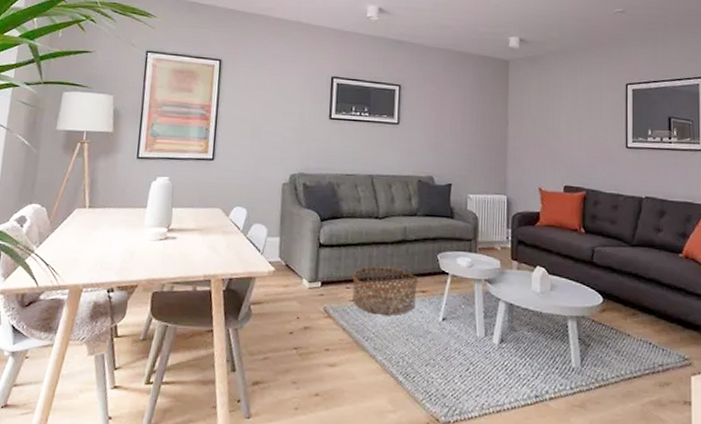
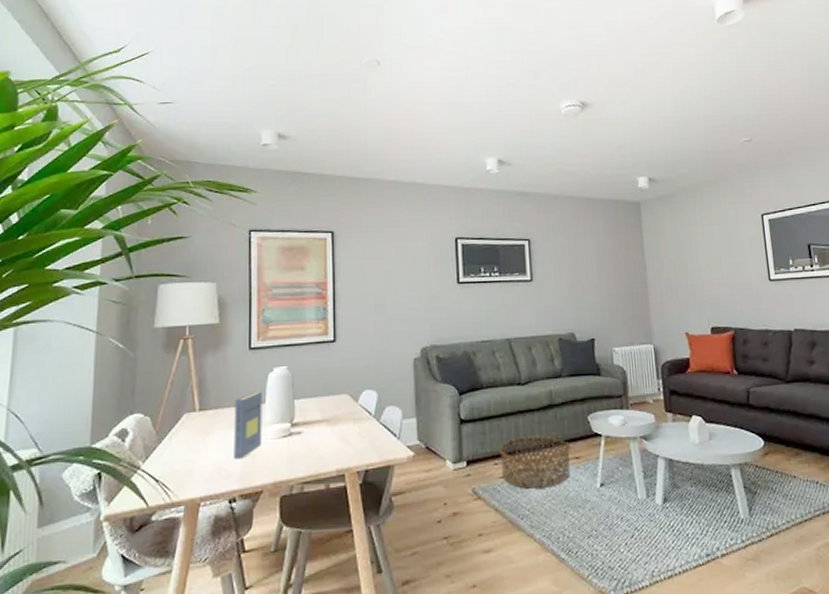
book: none [115,197,145,254] -> present [233,392,263,458]

